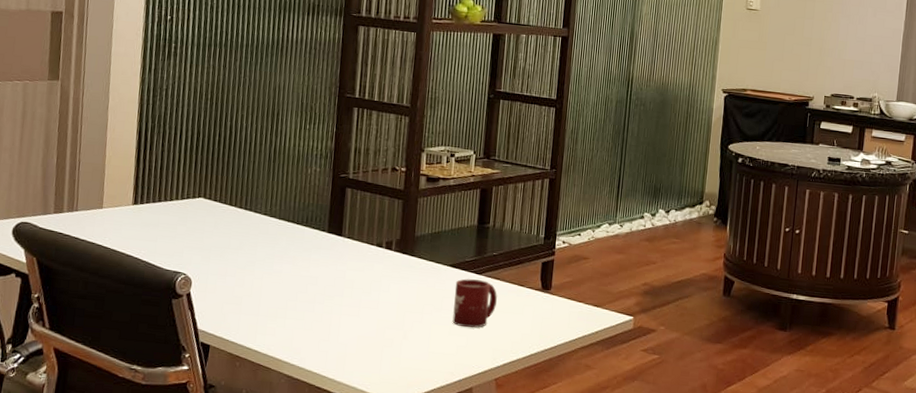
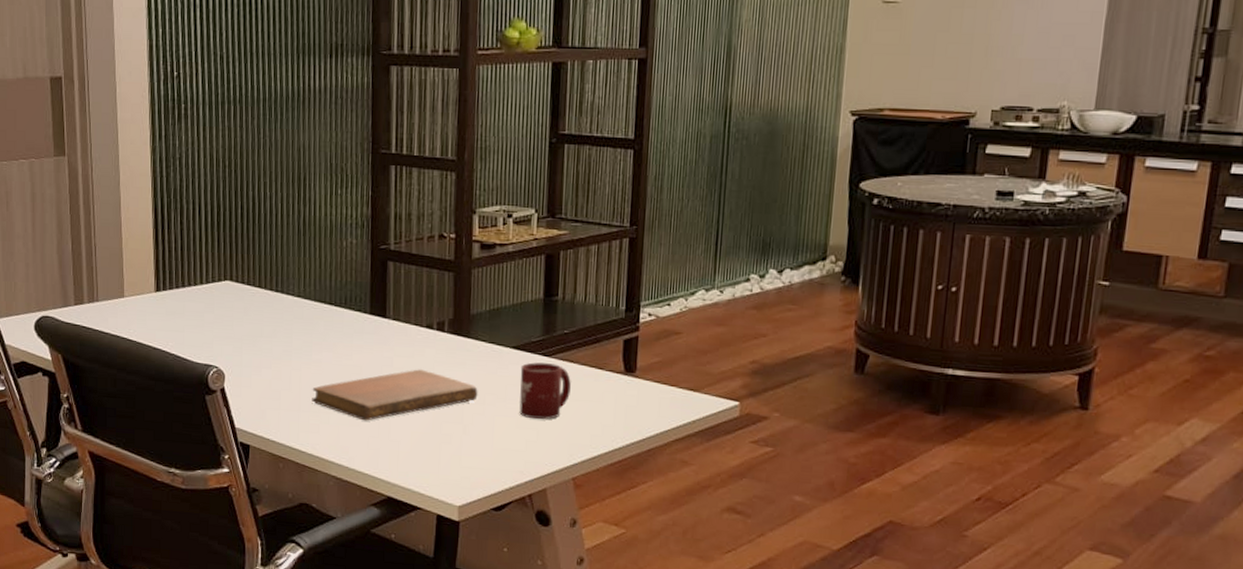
notebook: none [270,281,418,326] -> present [312,369,478,421]

